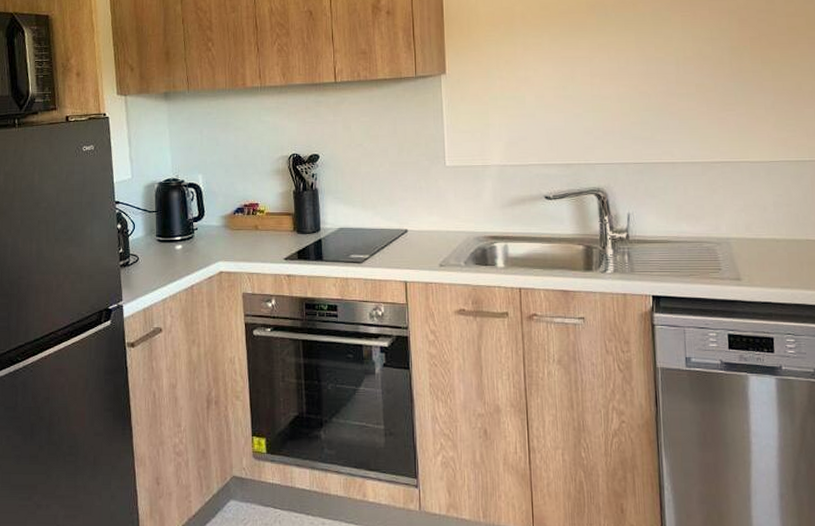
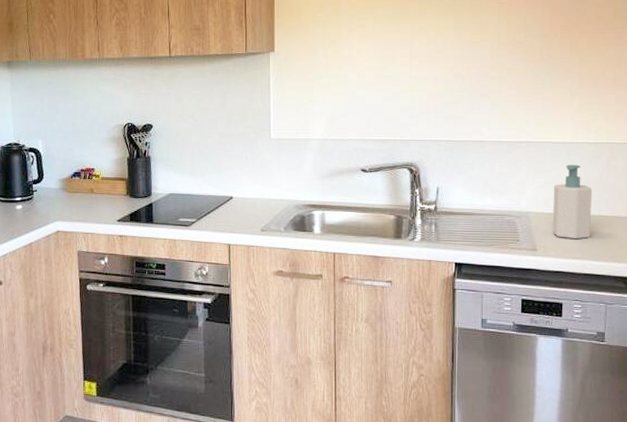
soap bottle: none [754,185,799,267] -> present [552,164,593,240]

